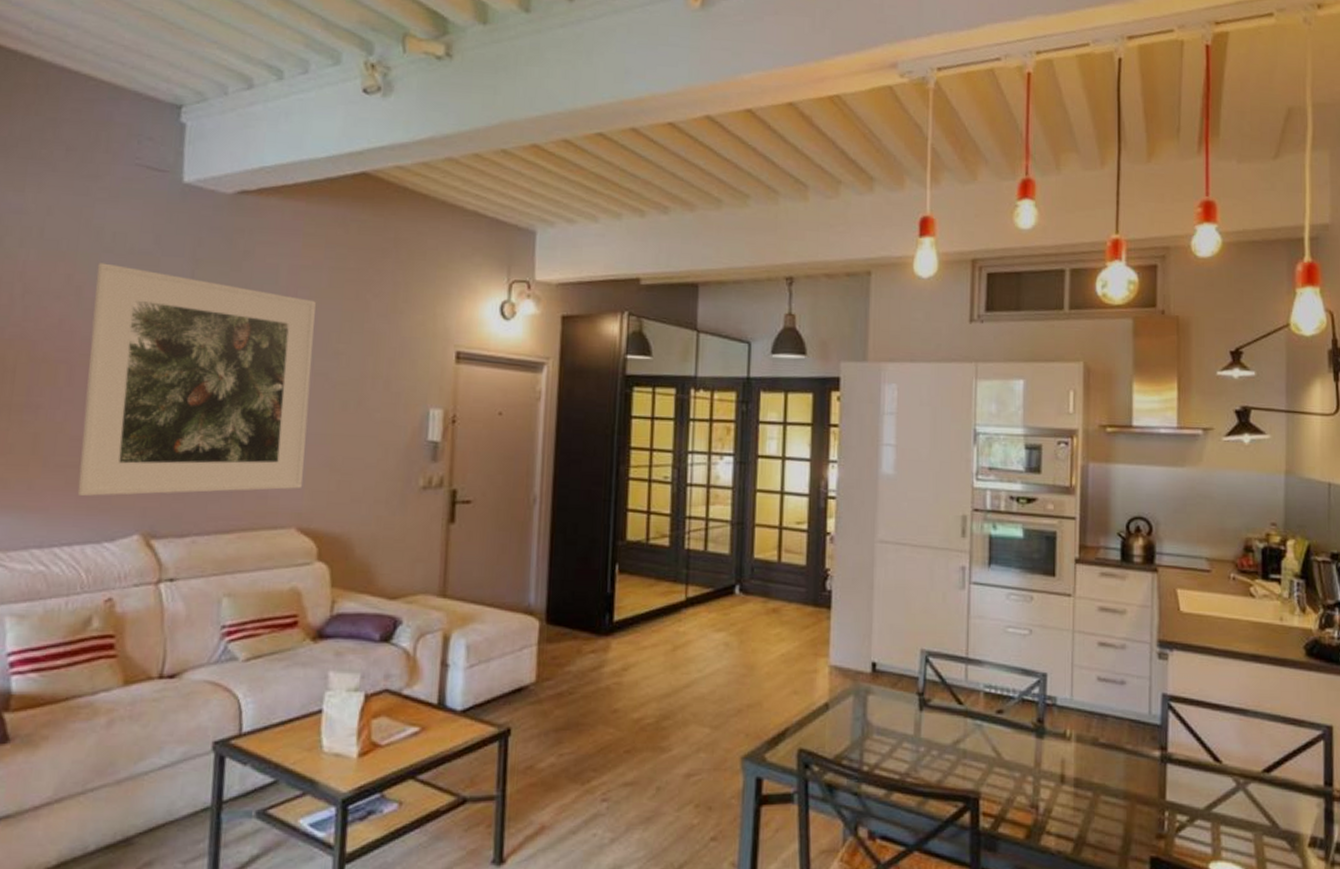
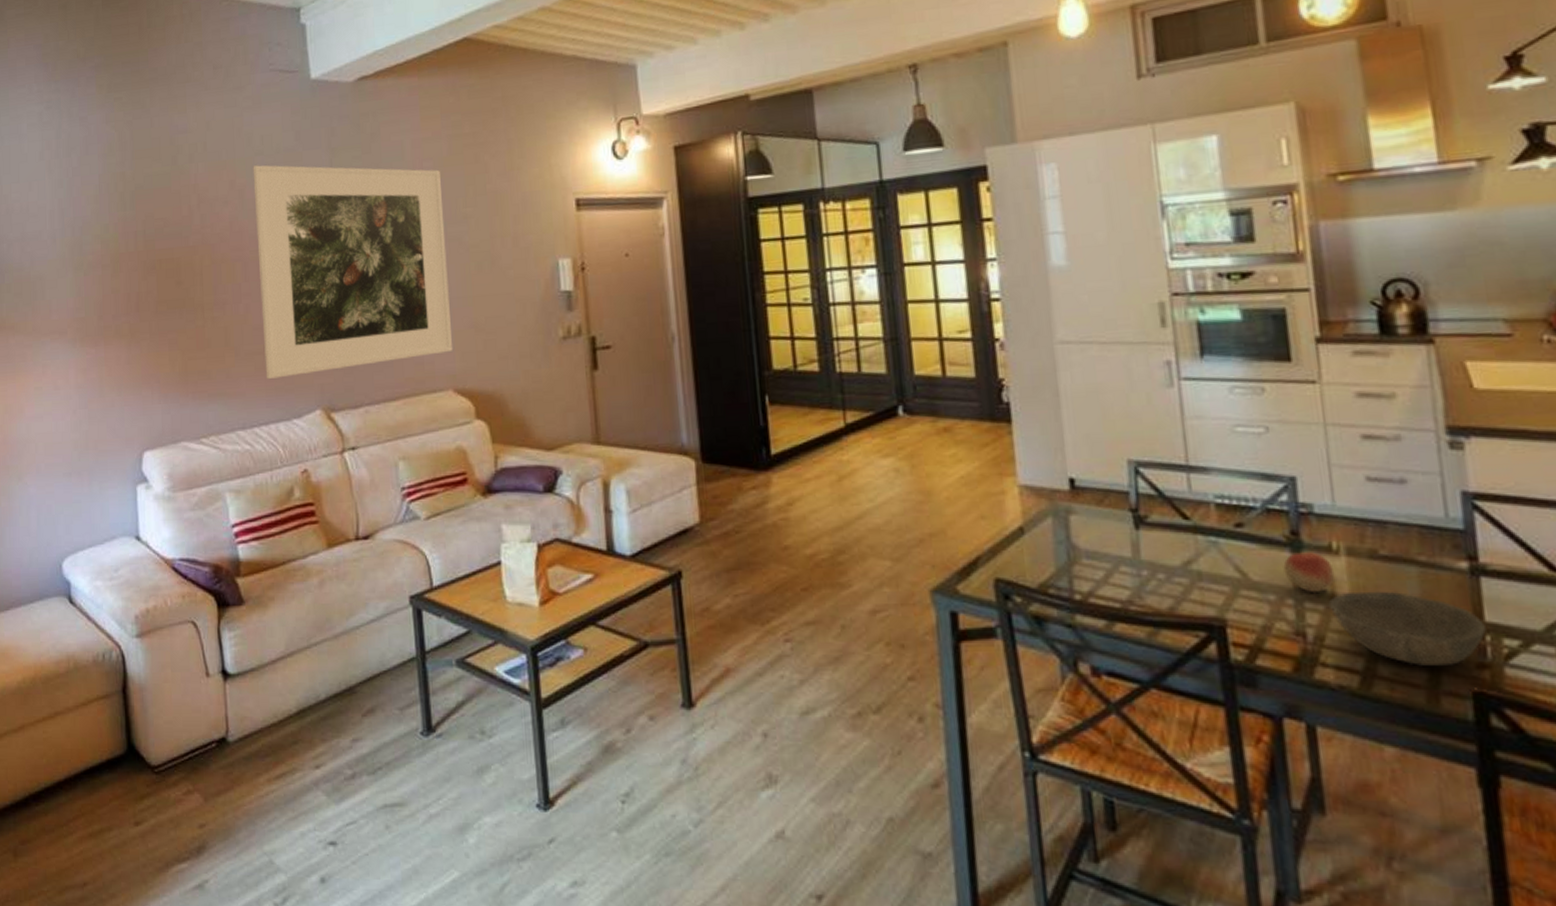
fruit: none [1029,737,1066,773] -> present [1283,552,1335,594]
bowl: none [1058,772,1167,836] -> present [1328,591,1488,666]

